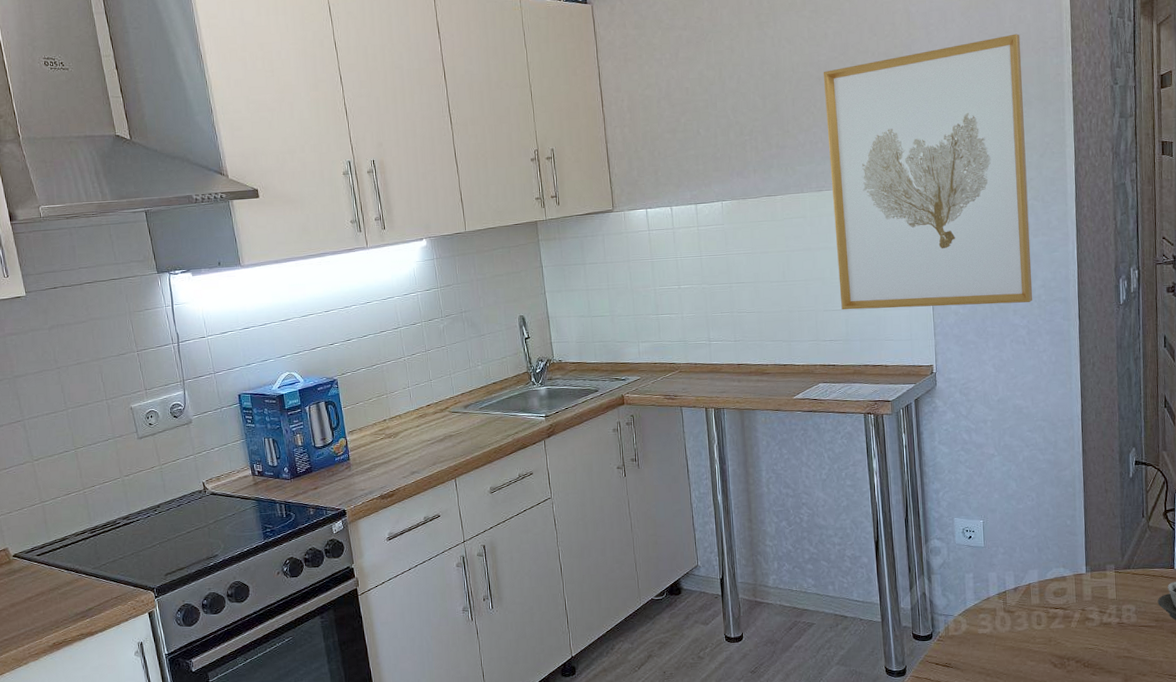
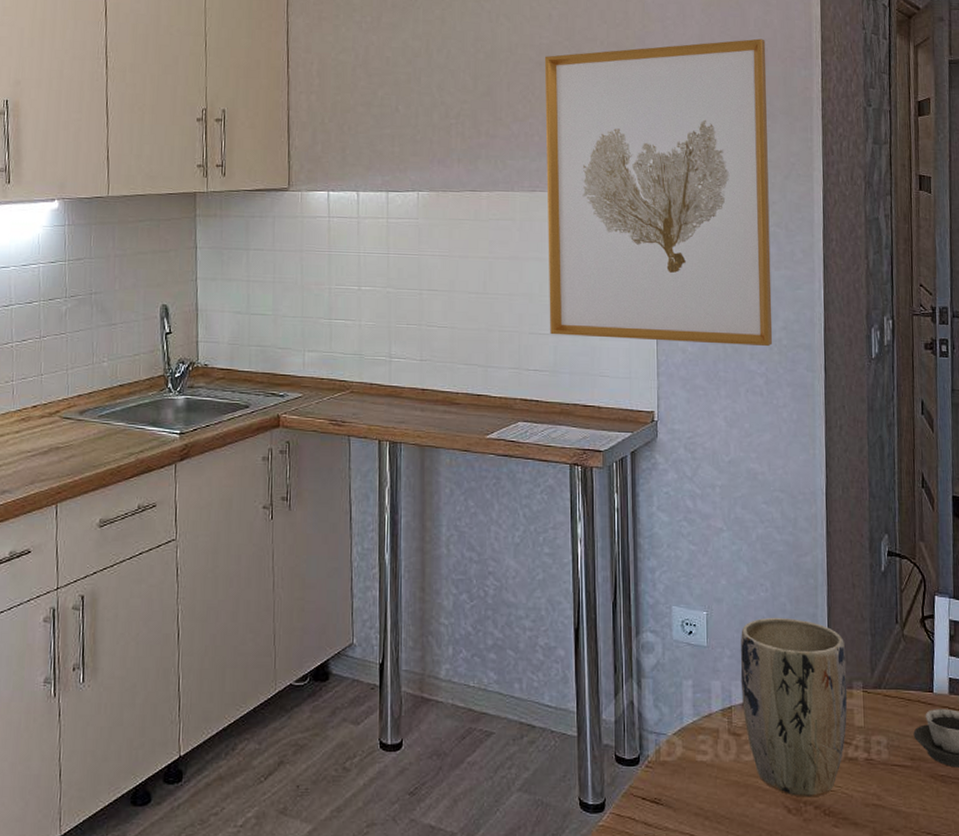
plant pot: none [1012,520,1102,655] -> present [740,617,848,798]

